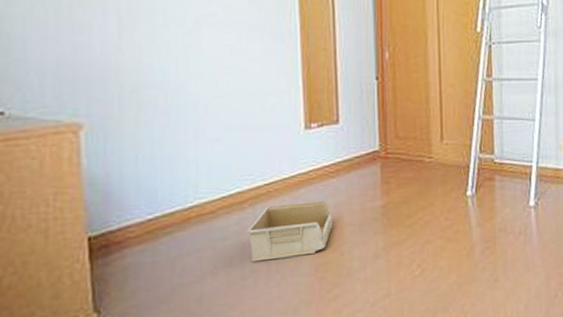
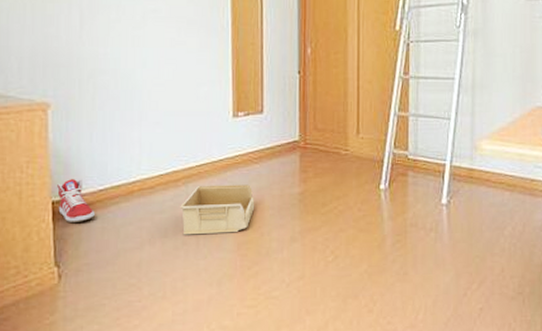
sneaker: none [94,209,143,260] -> present [57,179,95,222]

